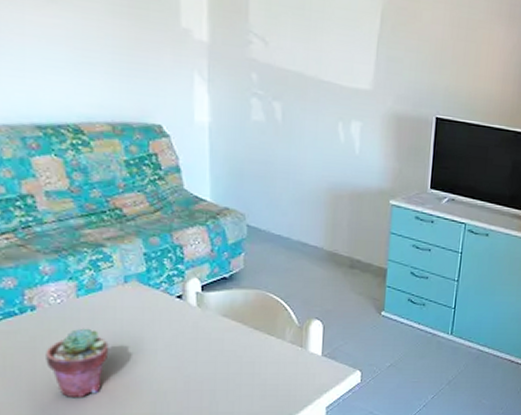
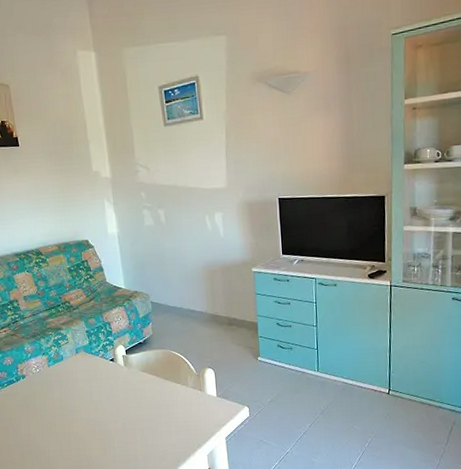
potted succulent: present [46,328,109,397] -> none [33,388,72,438]

